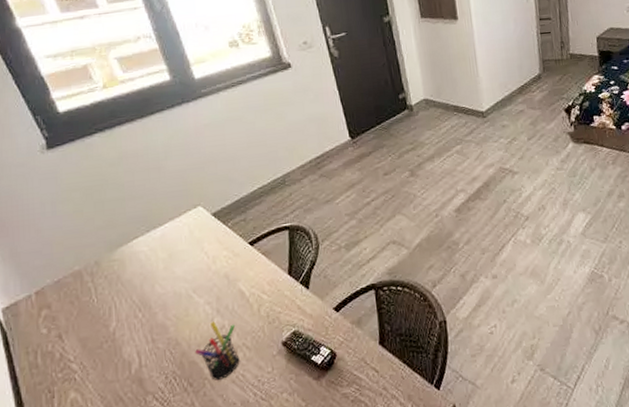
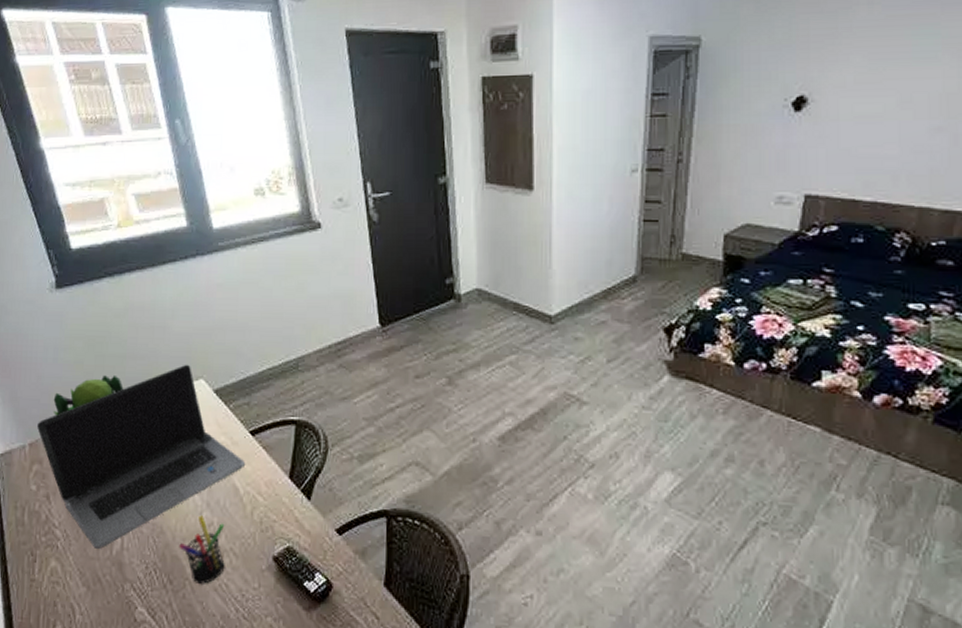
laptop computer: none [42,196,248,372] -> present [37,364,245,549]
plant: none [56,216,126,262] -> present [53,374,124,416]

